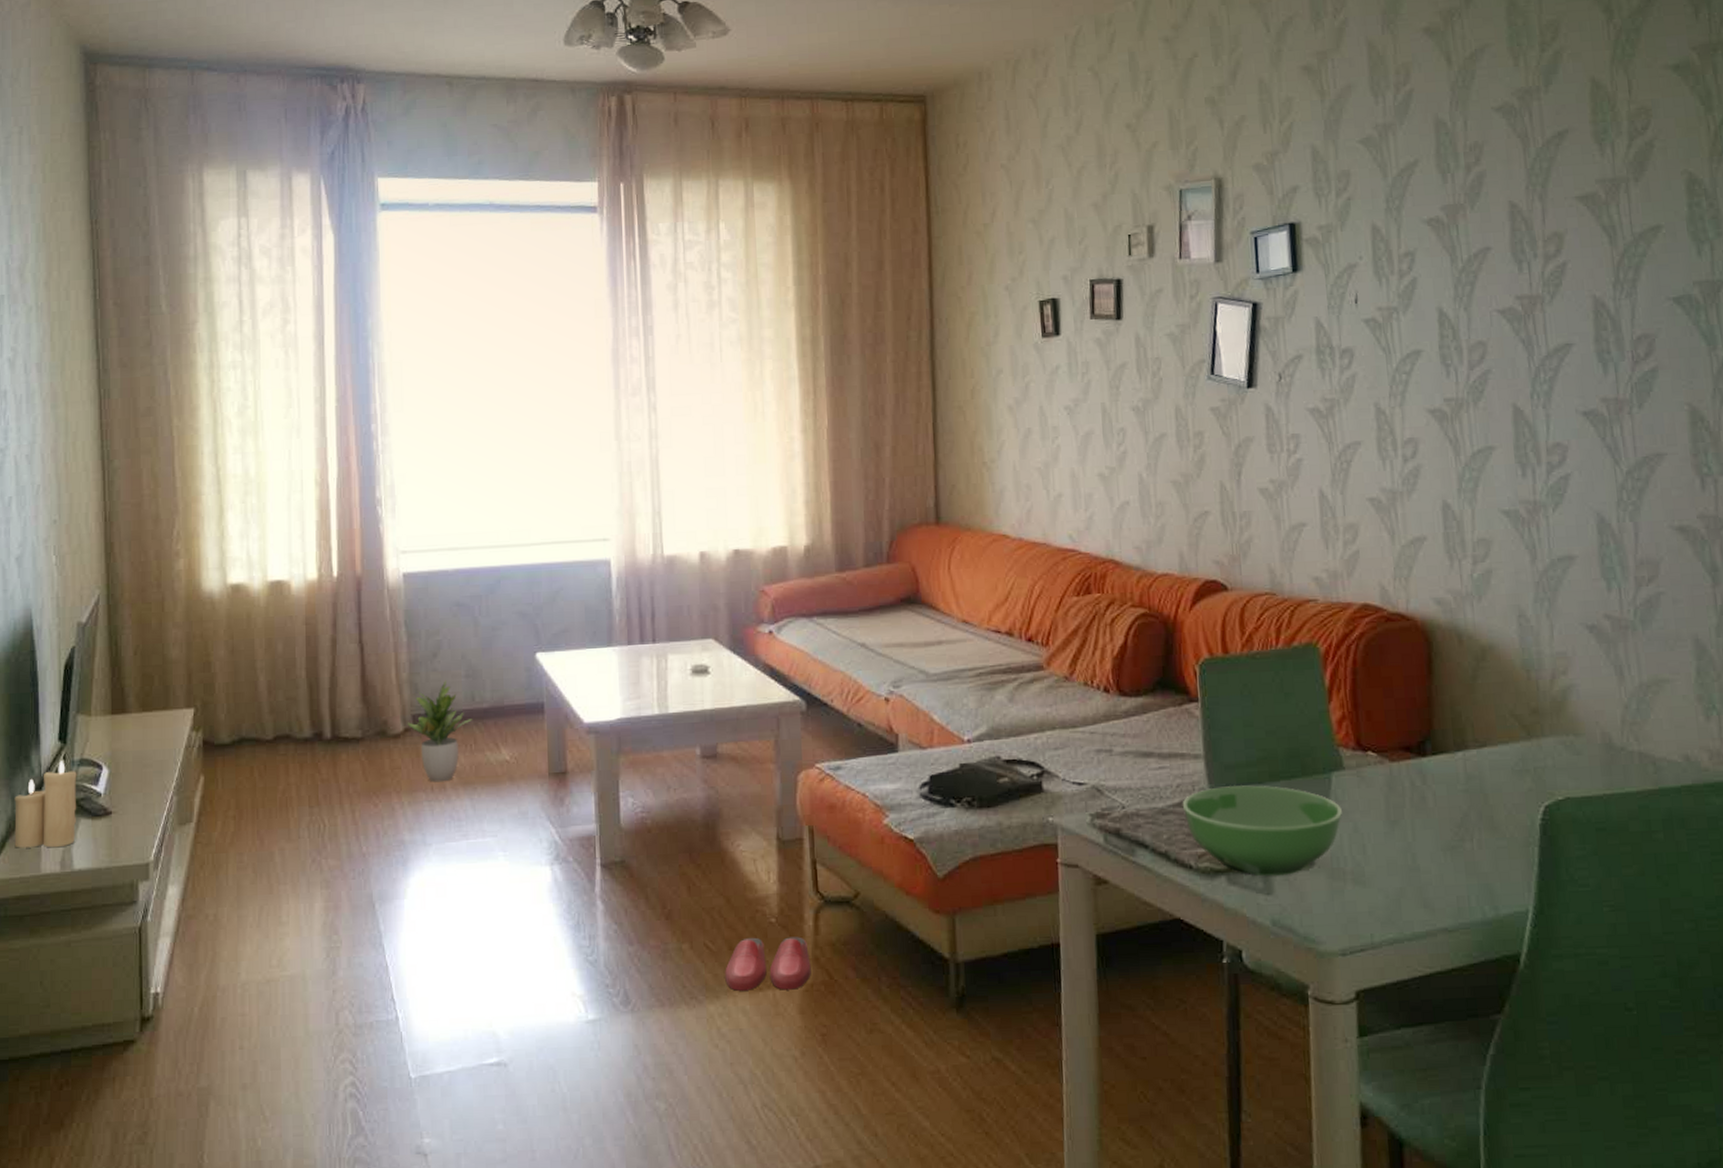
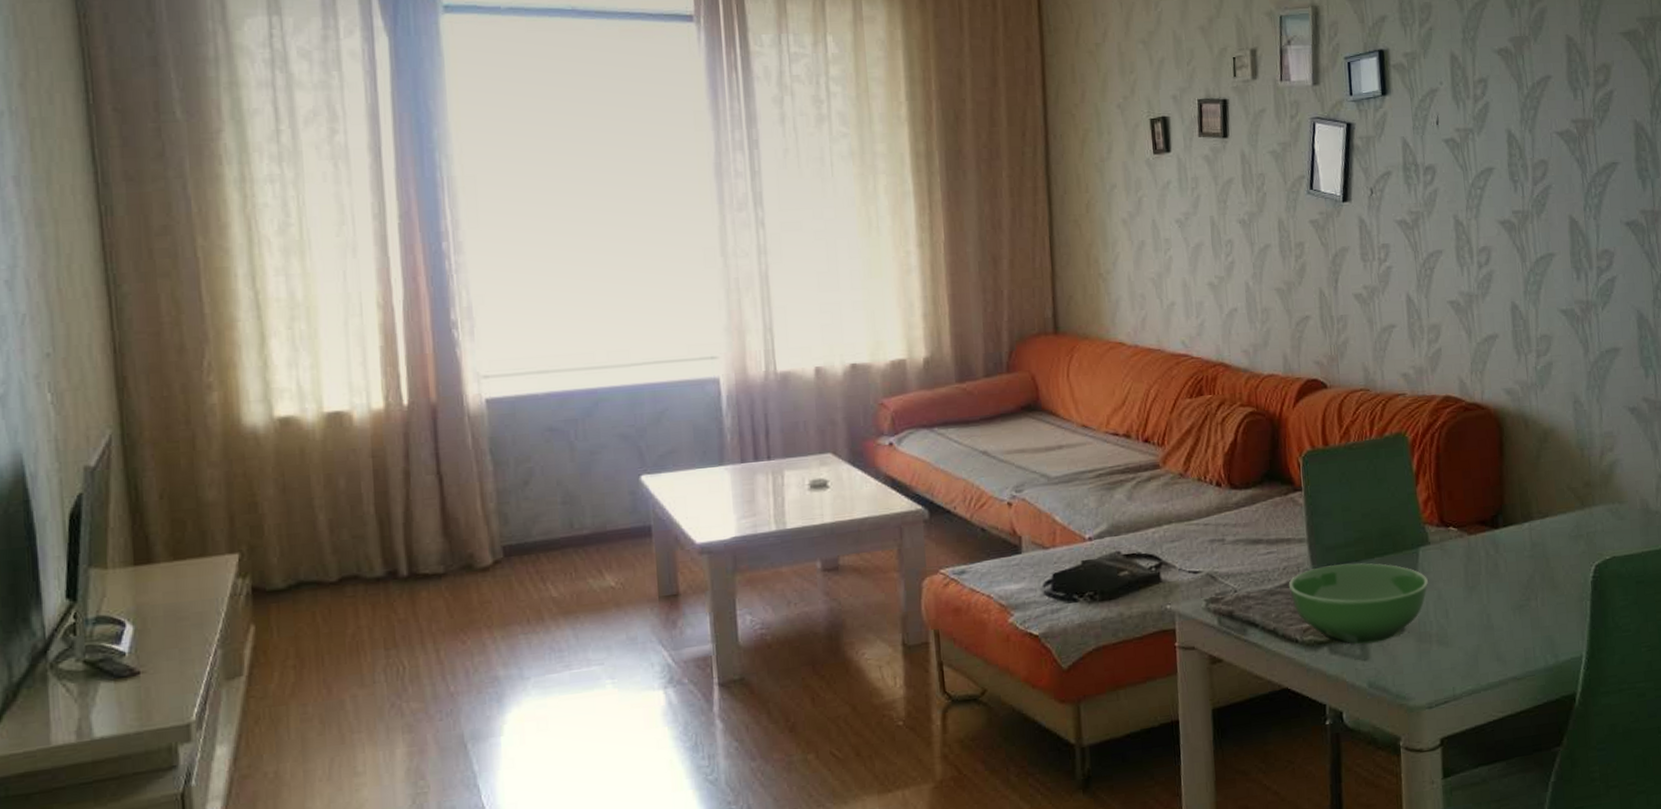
candle: present [14,761,77,848] -> none [11,620,94,721]
potted plant: present [407,680,473,783] -> none [496,508,573,614]
slippers: present [725,936,811,991] -> none [852,736,940,795]

